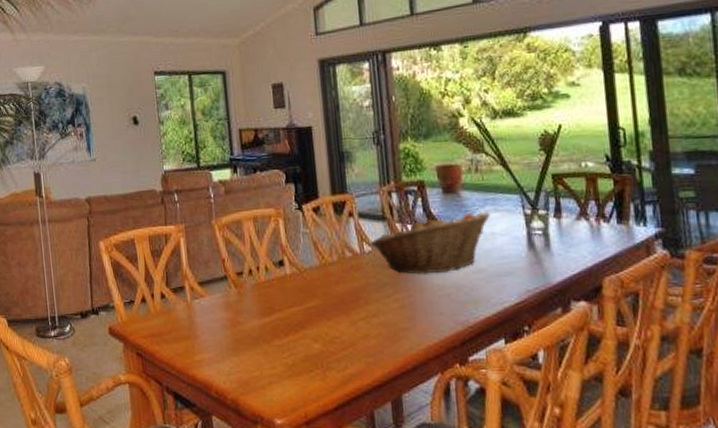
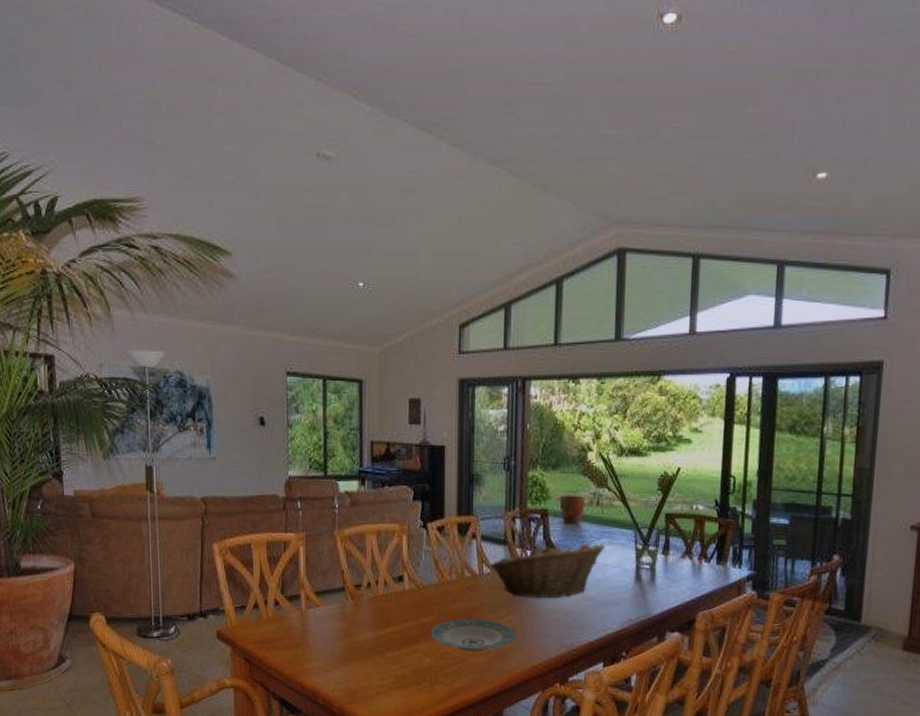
plate: none [316,299,407,334] -> present [430,618,516,652]

